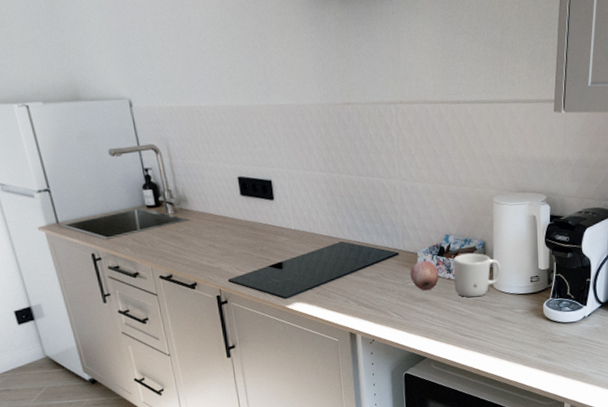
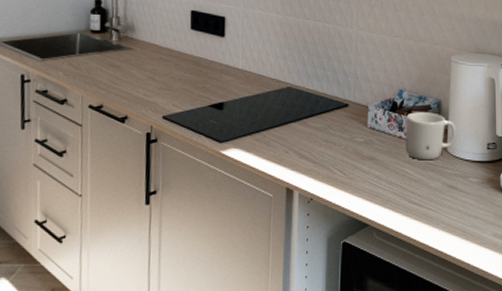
fruit: present [410,261,439,291] -> none [359,115,390,148]

